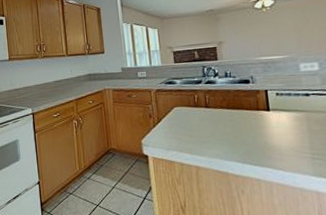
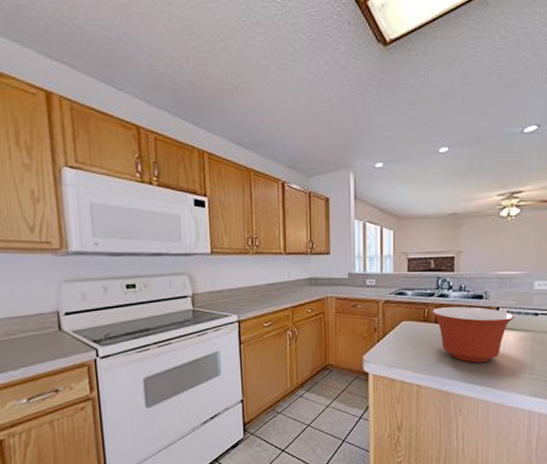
mixing bowl: none [201,91,285,144] -> present [432,307,515,363]

